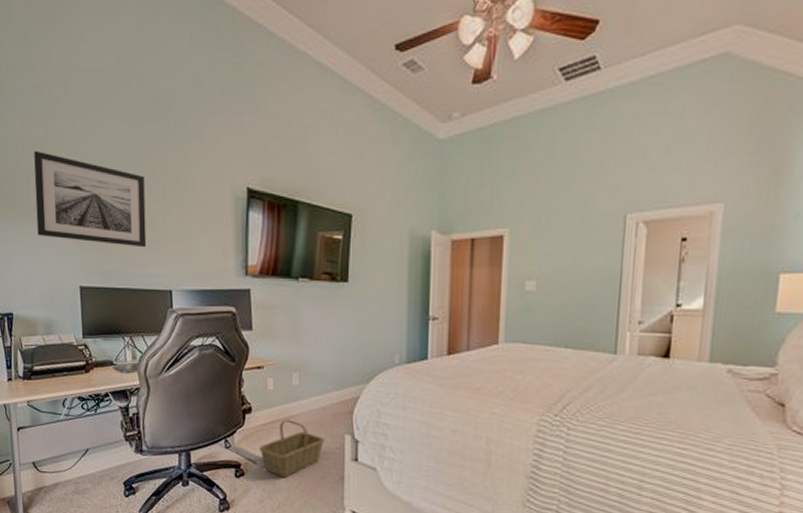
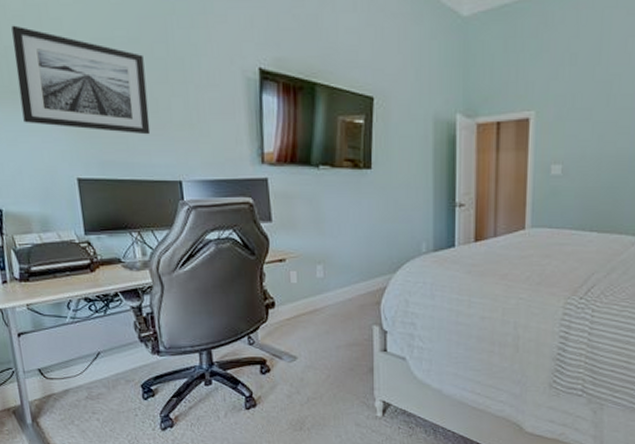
basket: present [259,419,325,478] -> none [285,313,352,372]

